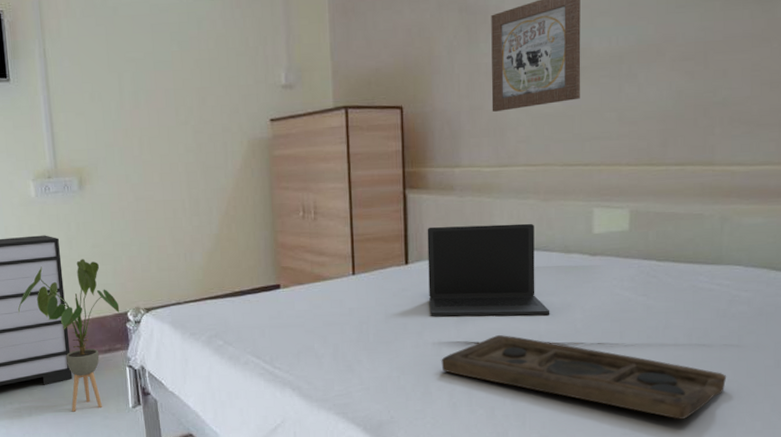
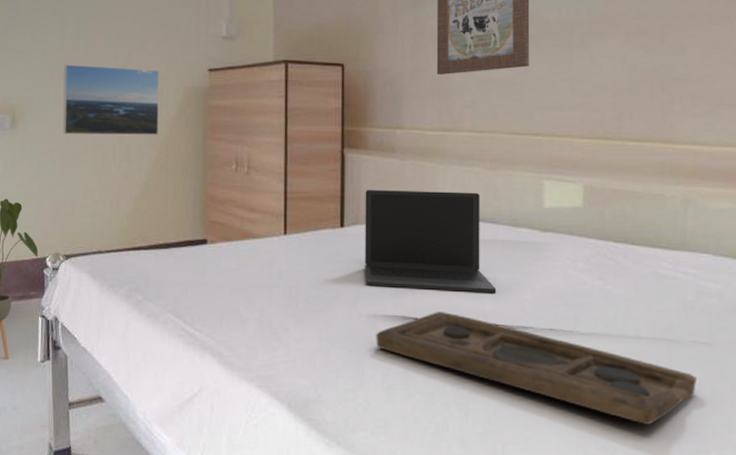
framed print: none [126,122,226,193] -> present [62,64,159,135]

